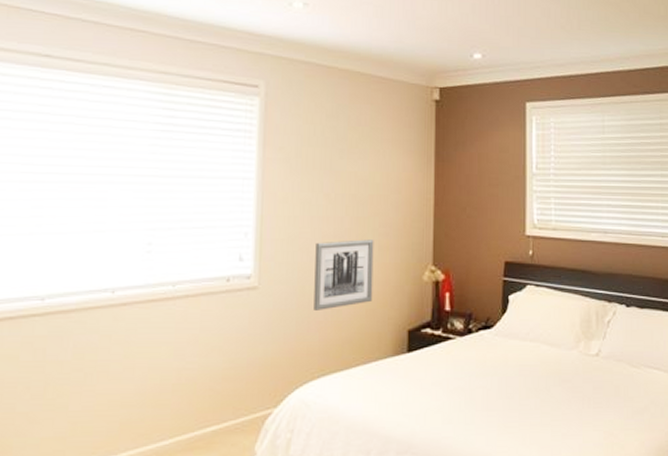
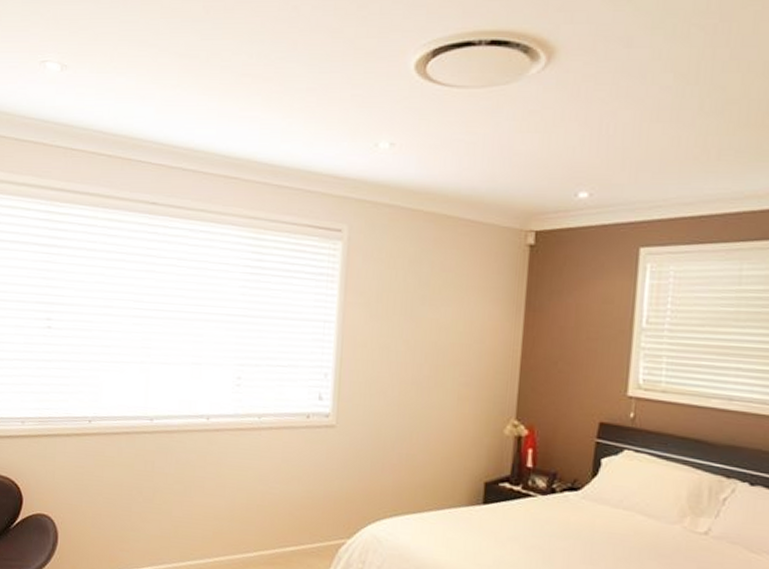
wall art: present [314,239,374,310] -> none [388,387,453,454]

